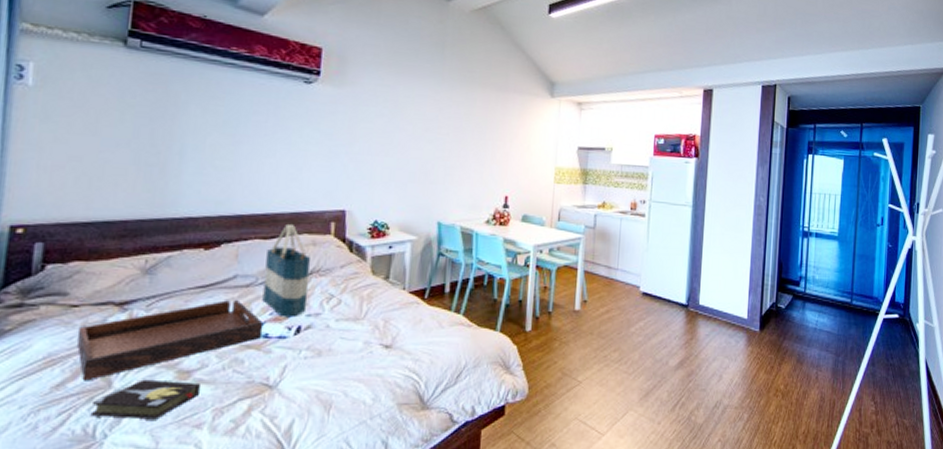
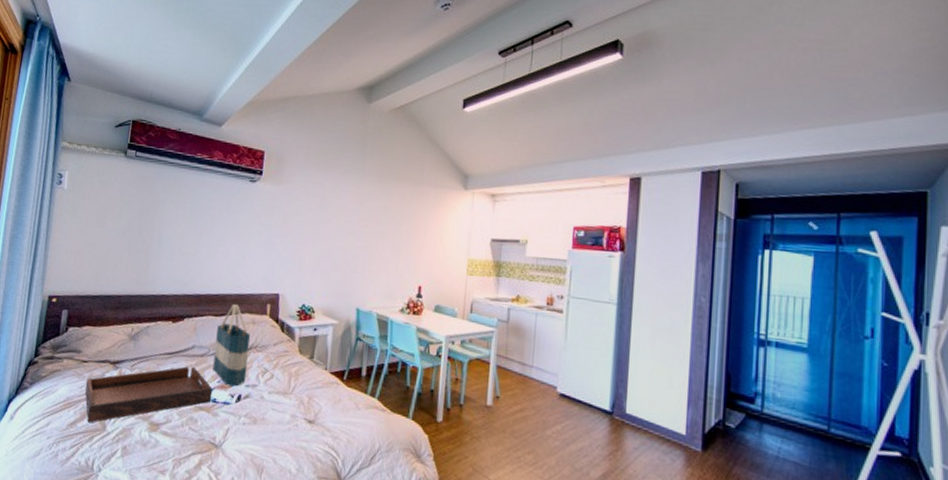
hardback book: present [90,379,202,420] -> none [91,426,166,462]

